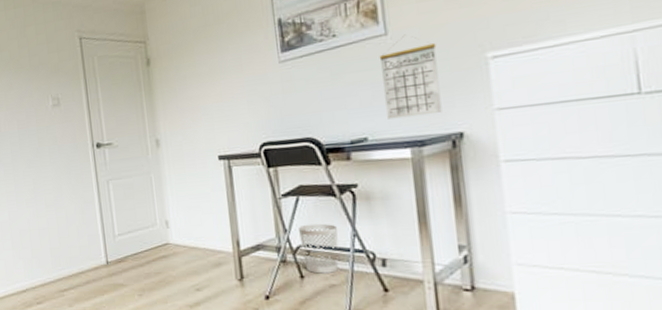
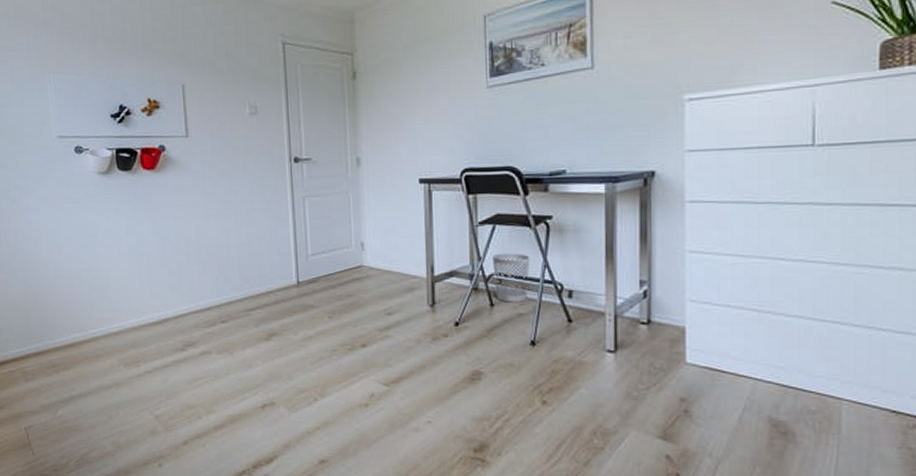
calendar: present [379,34,442,120] -> none [584,69,638,154]

